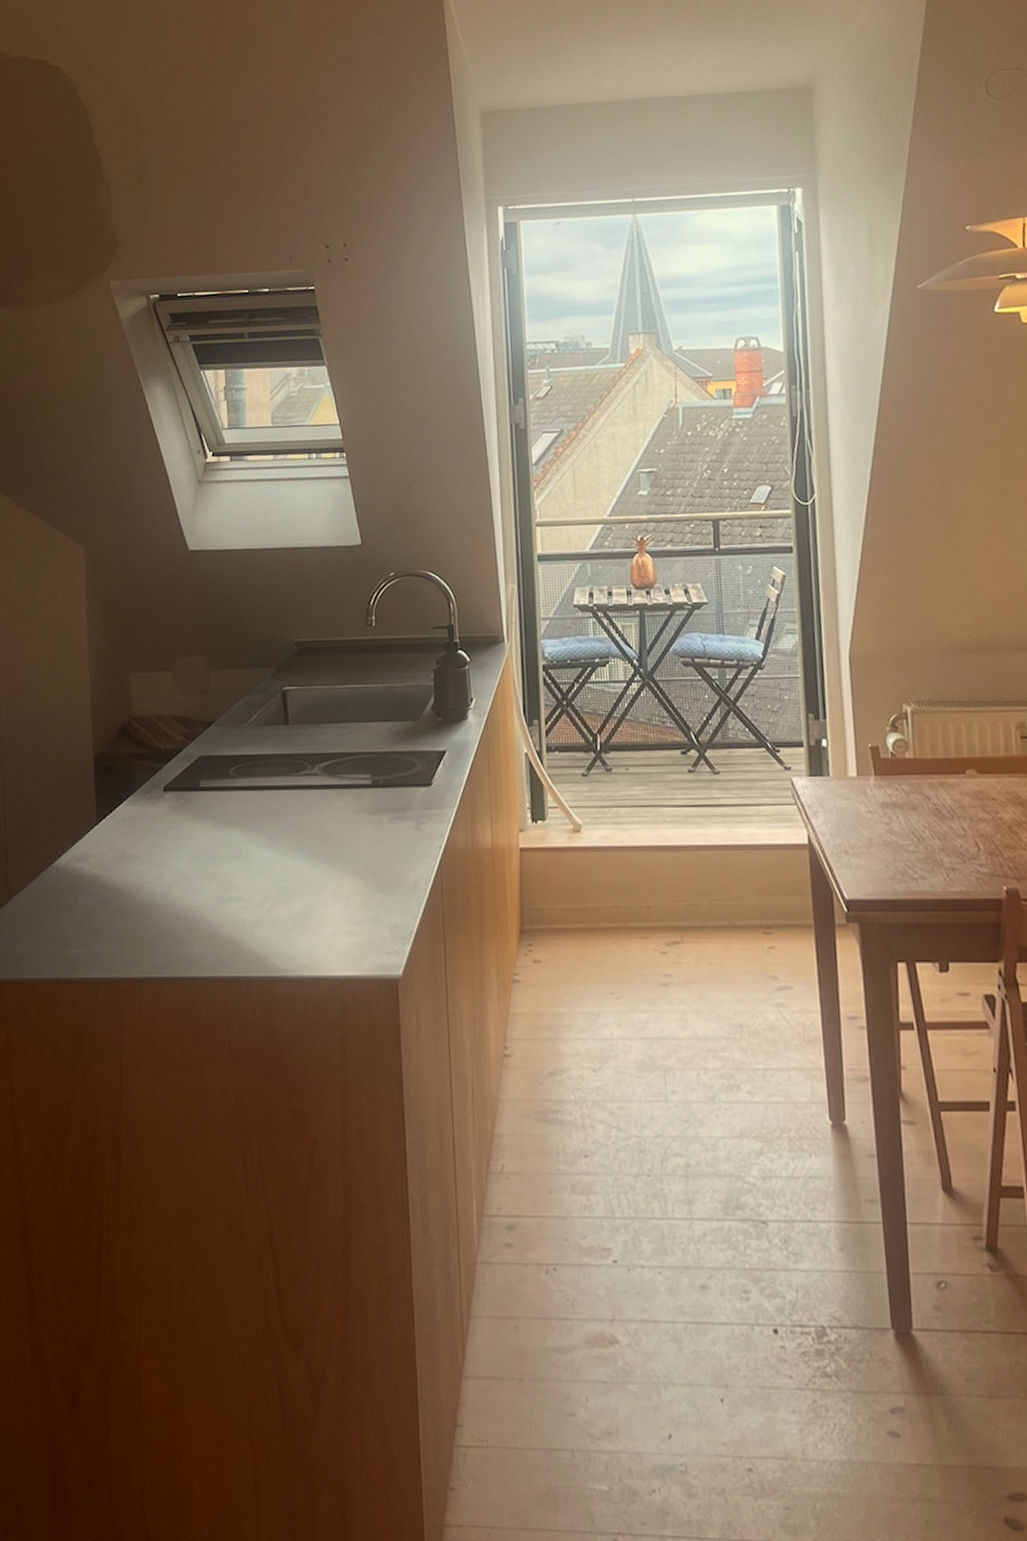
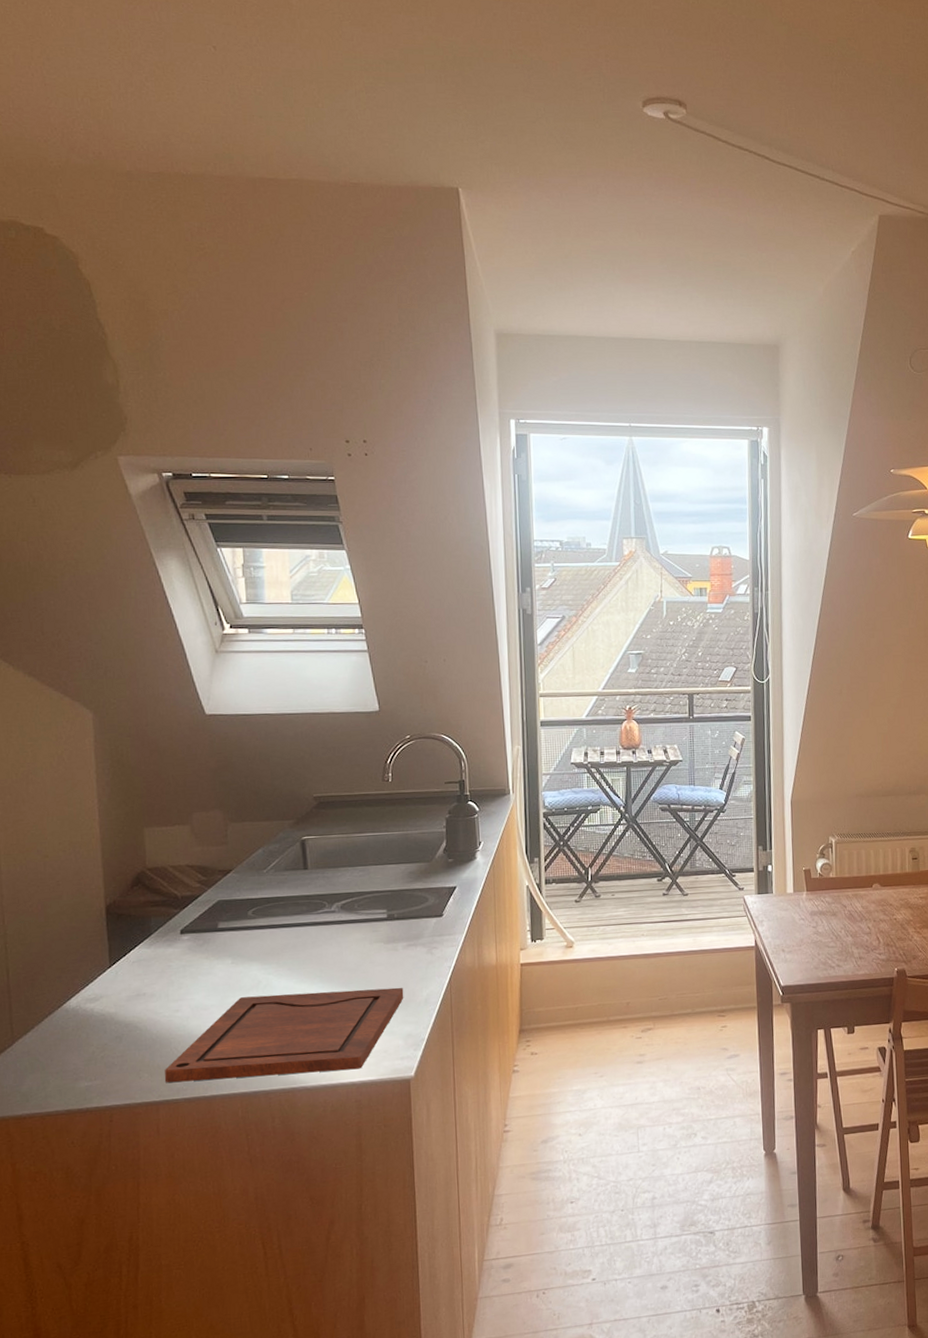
cutting board: none [148,866,391,962] -> present [165,987,404,1083]

